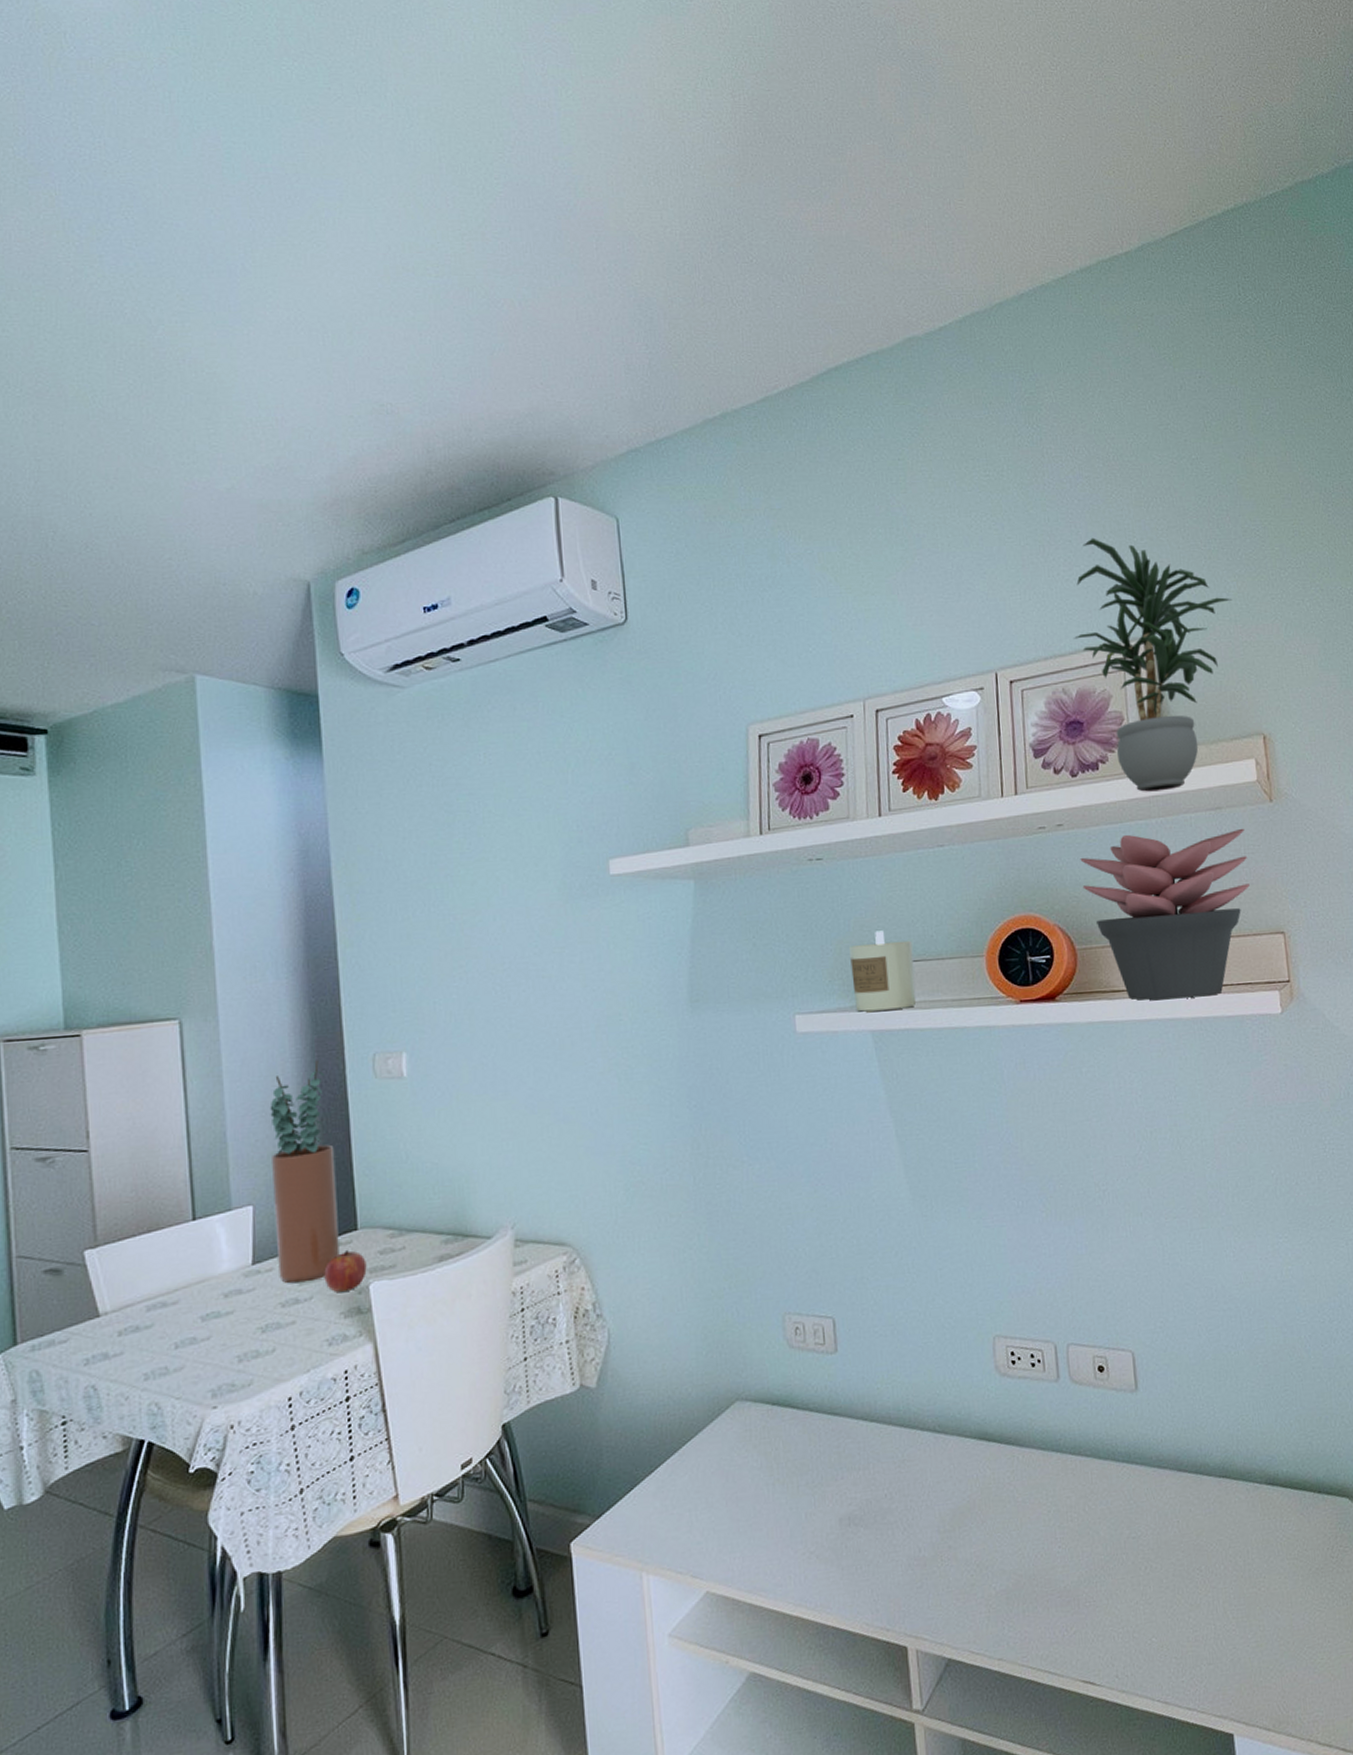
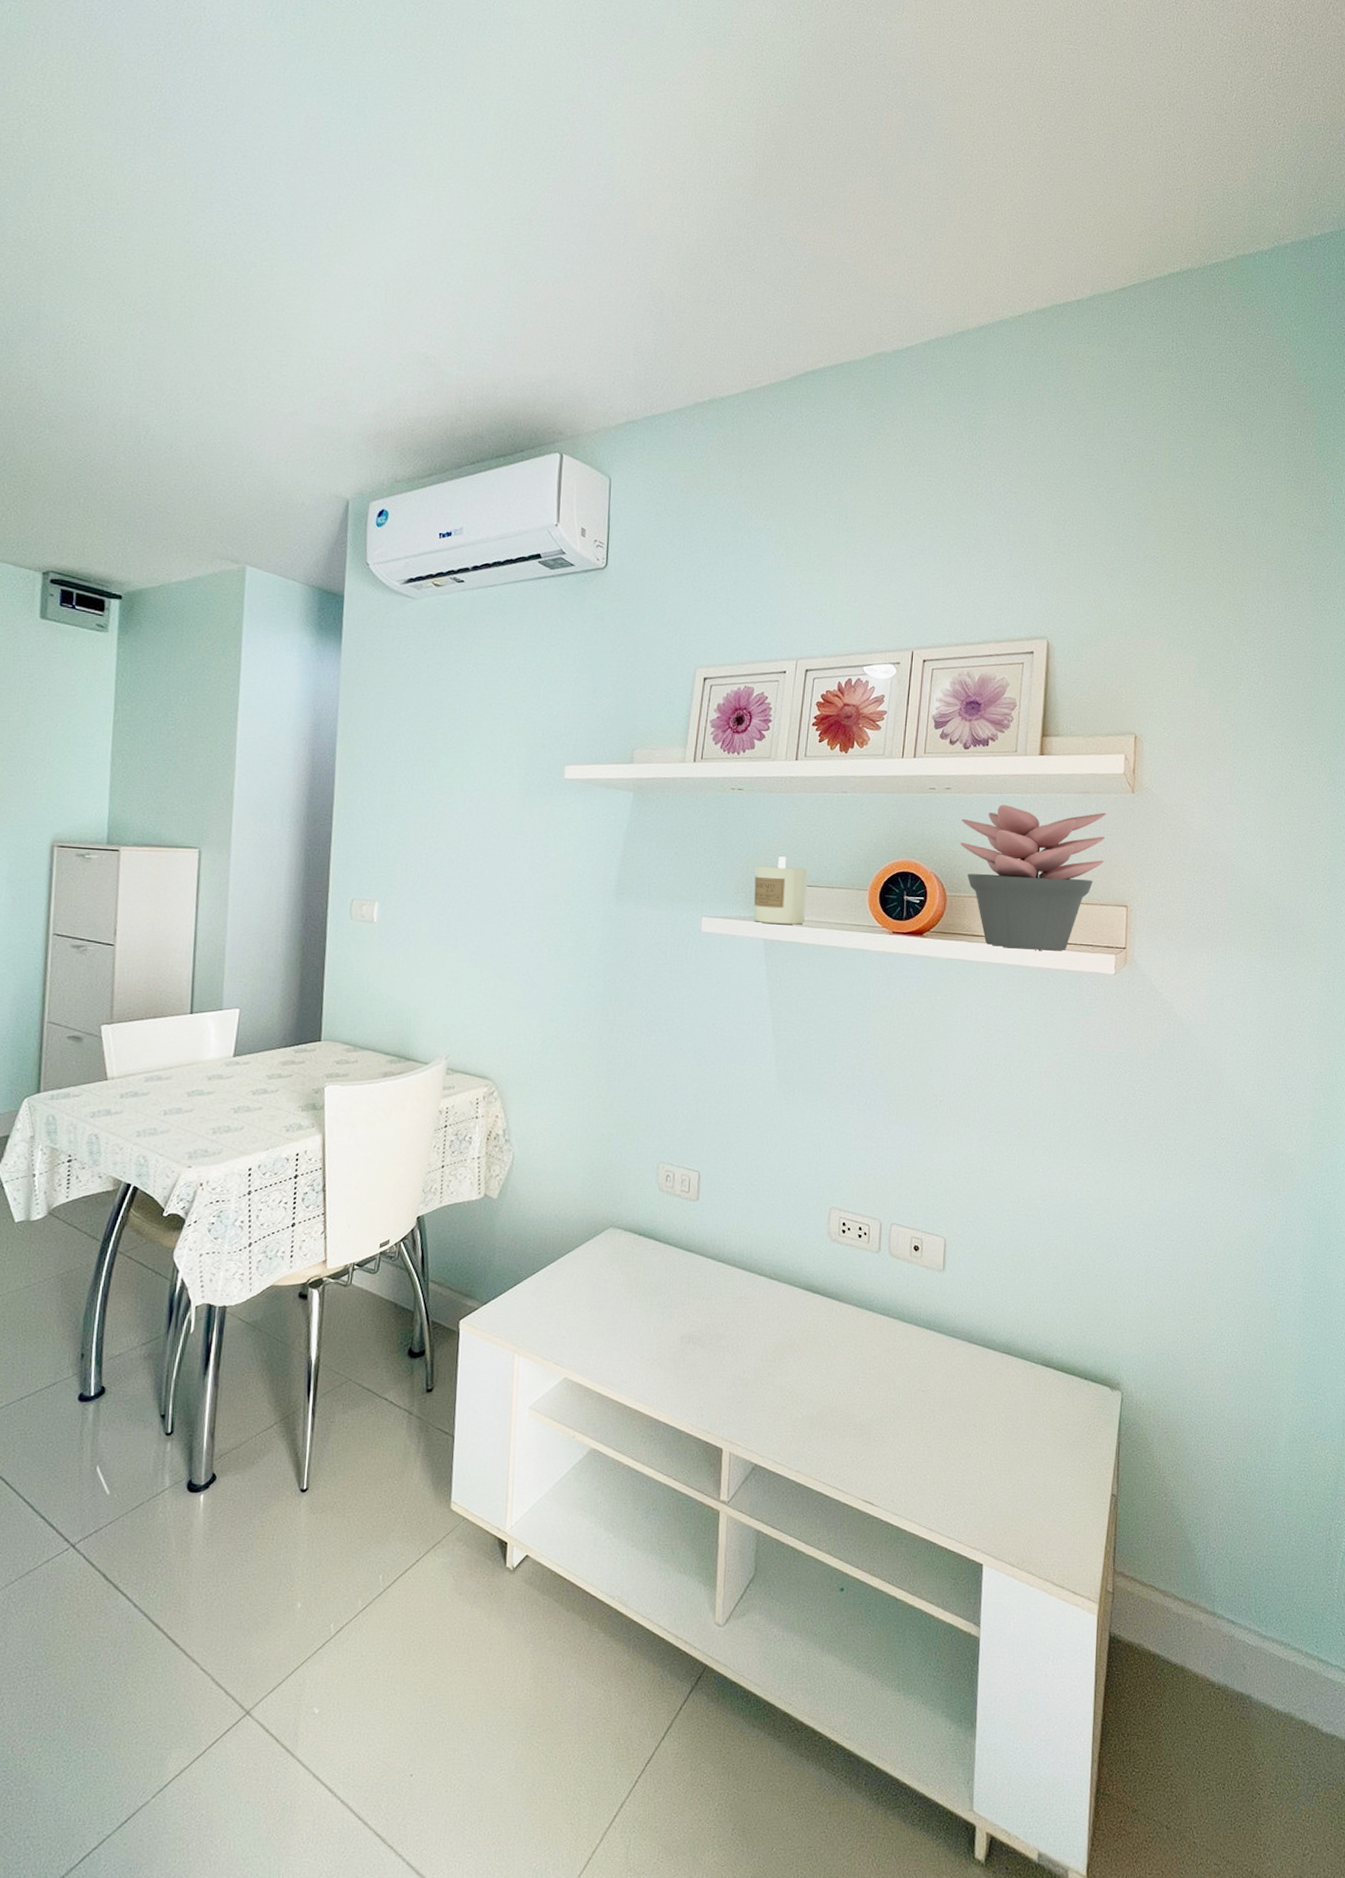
vase: present [270,1060,340,1283] -> none [253,898,311,1077]
fruit: present [324,1250,367,1292] -> none [289,1057,325,1089]
potted plant: present [1073,537,1233,792] -> none [983,545,1126,772]

